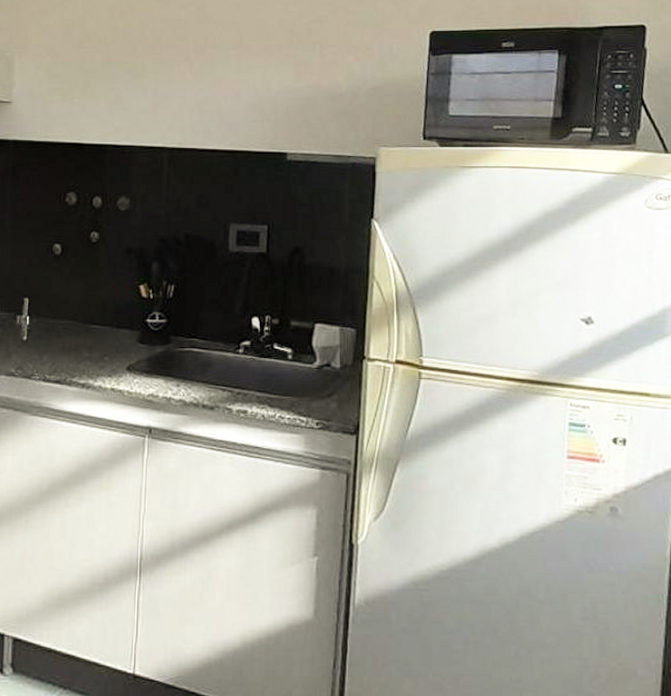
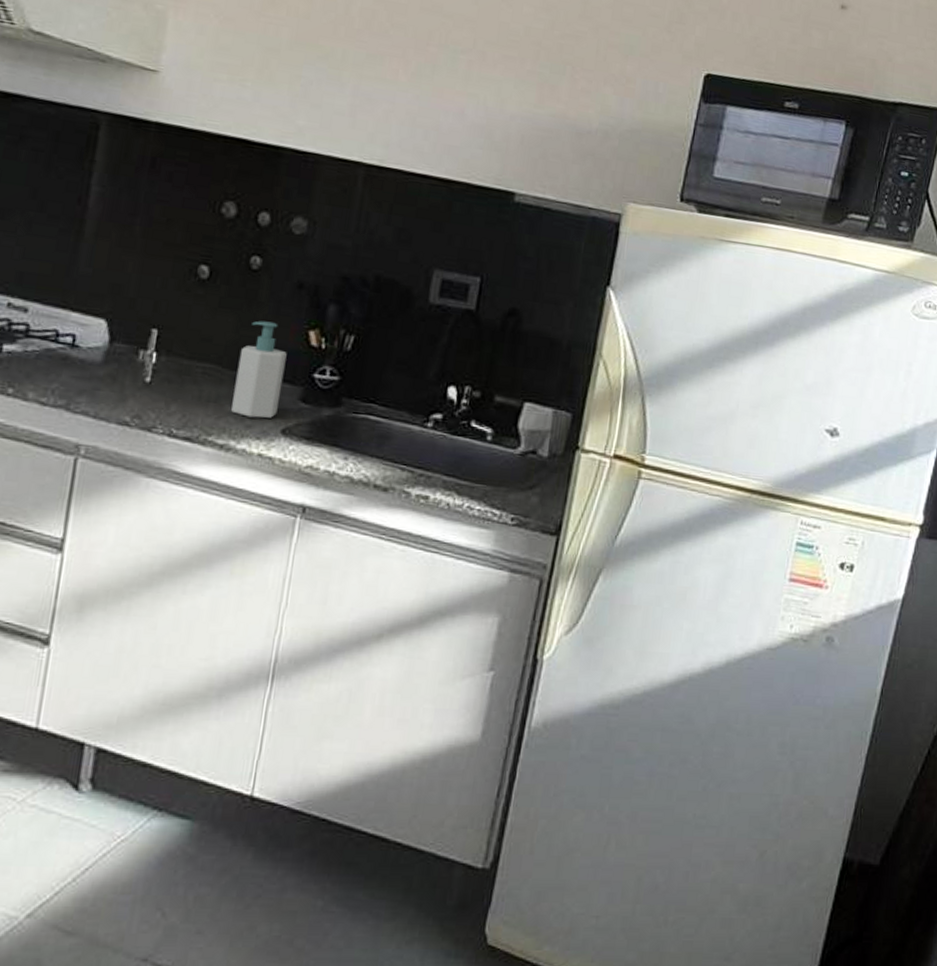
soap bottle: none [88,282,125,360] -> present [231,320,287,419]

